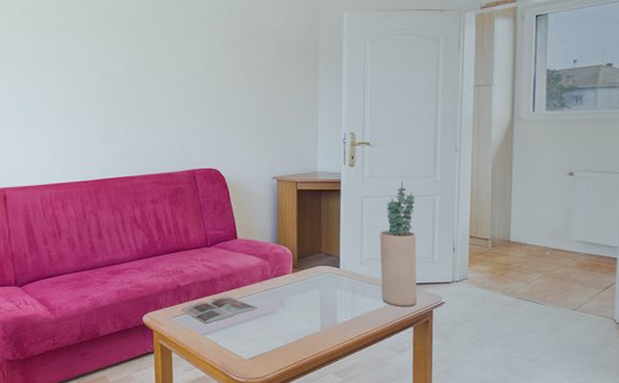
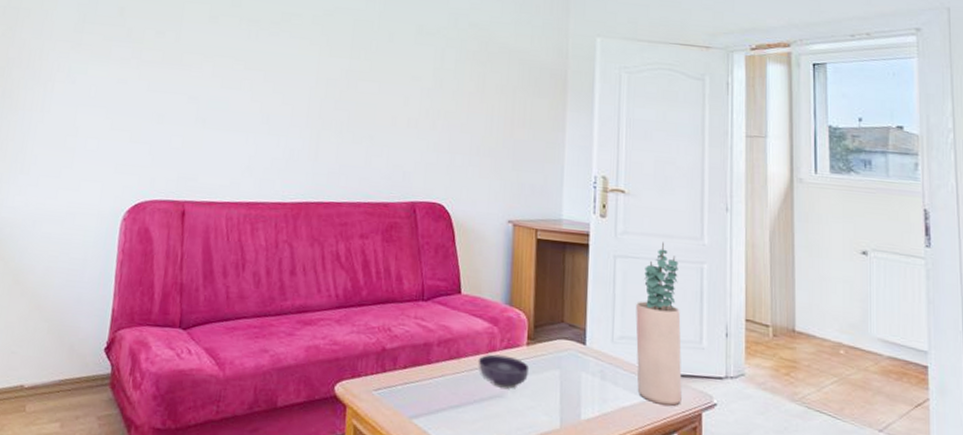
magazine: present [181,297,258,324] -> none [384,368,482,403]
bowl: none [254,282,295,306] -> present [478,354,530,389]

